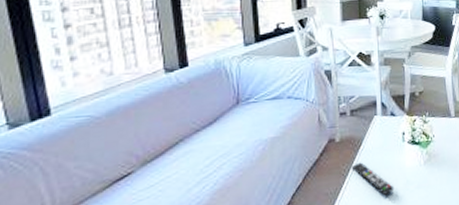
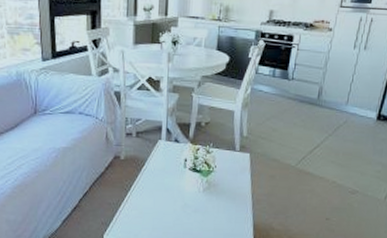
remote control: present [351,162,395,195] -> none [133,180,172,213]

